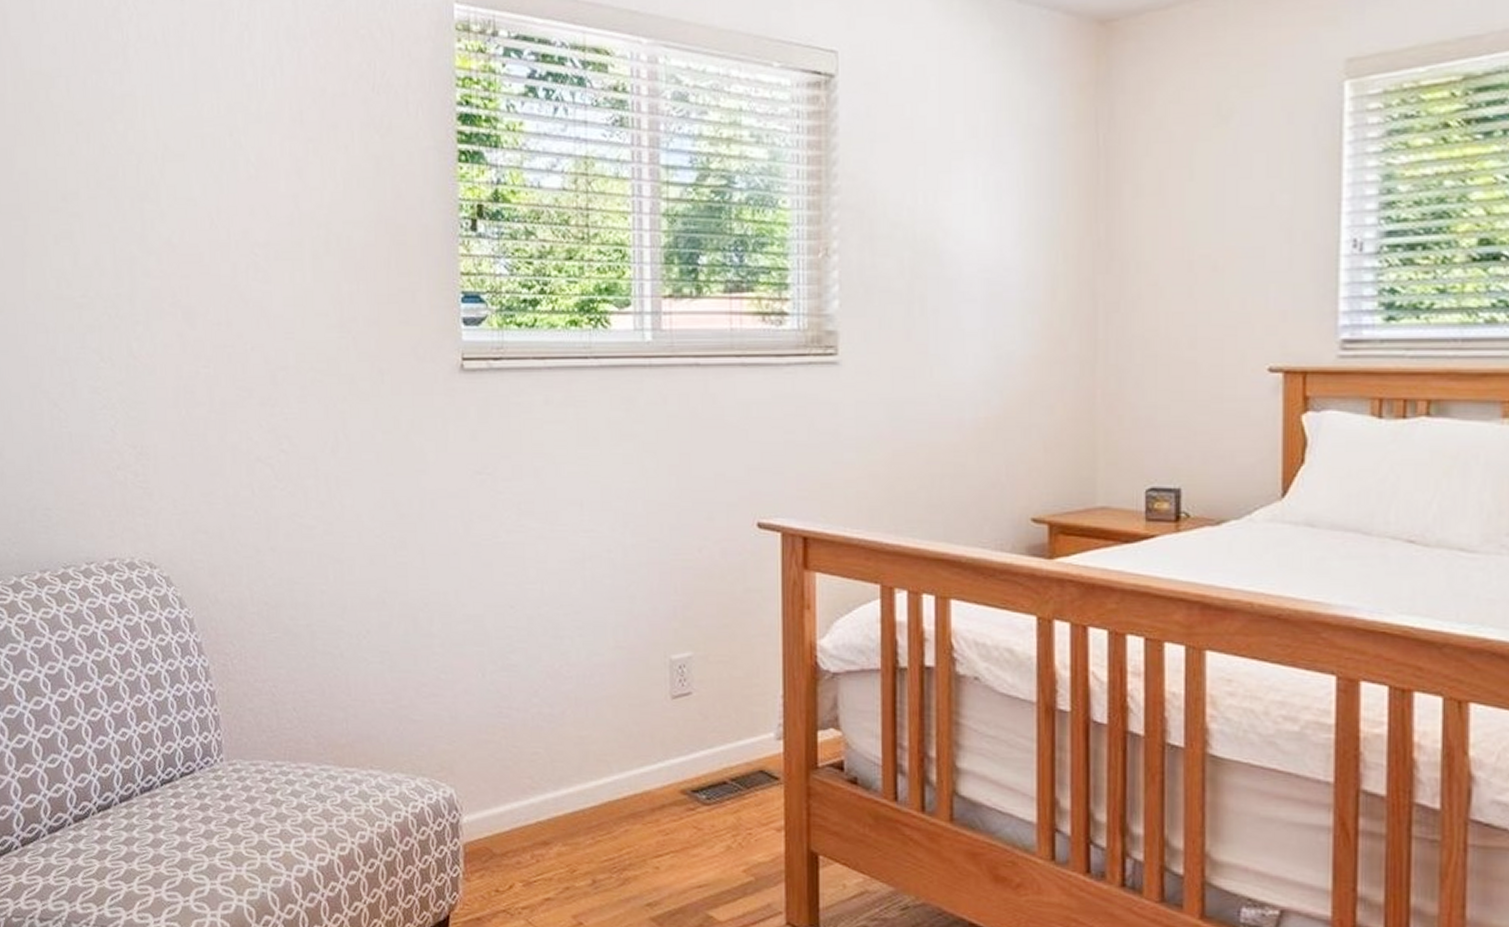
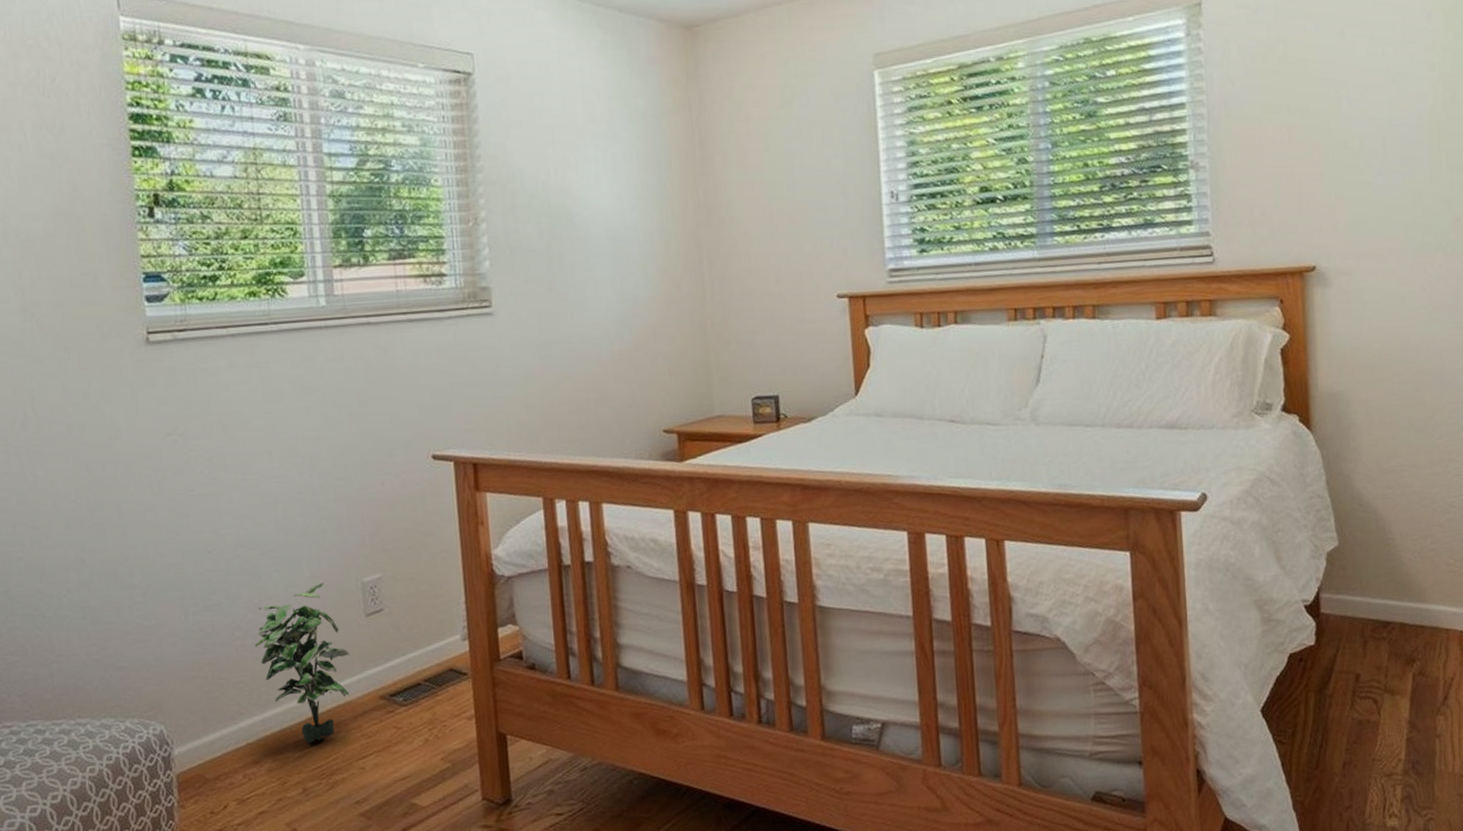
potted plant: none [551,655,651,831] -> present [254,582,349,743]

